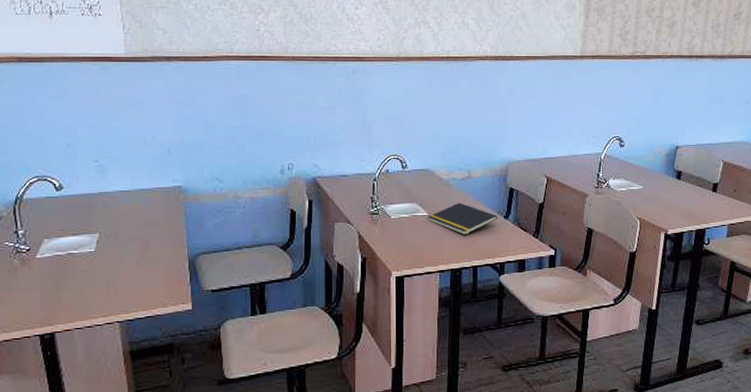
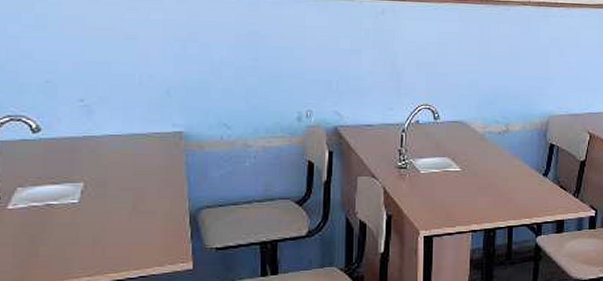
notepad: present [428,202,498,236] -> none [460,158,536,194]

